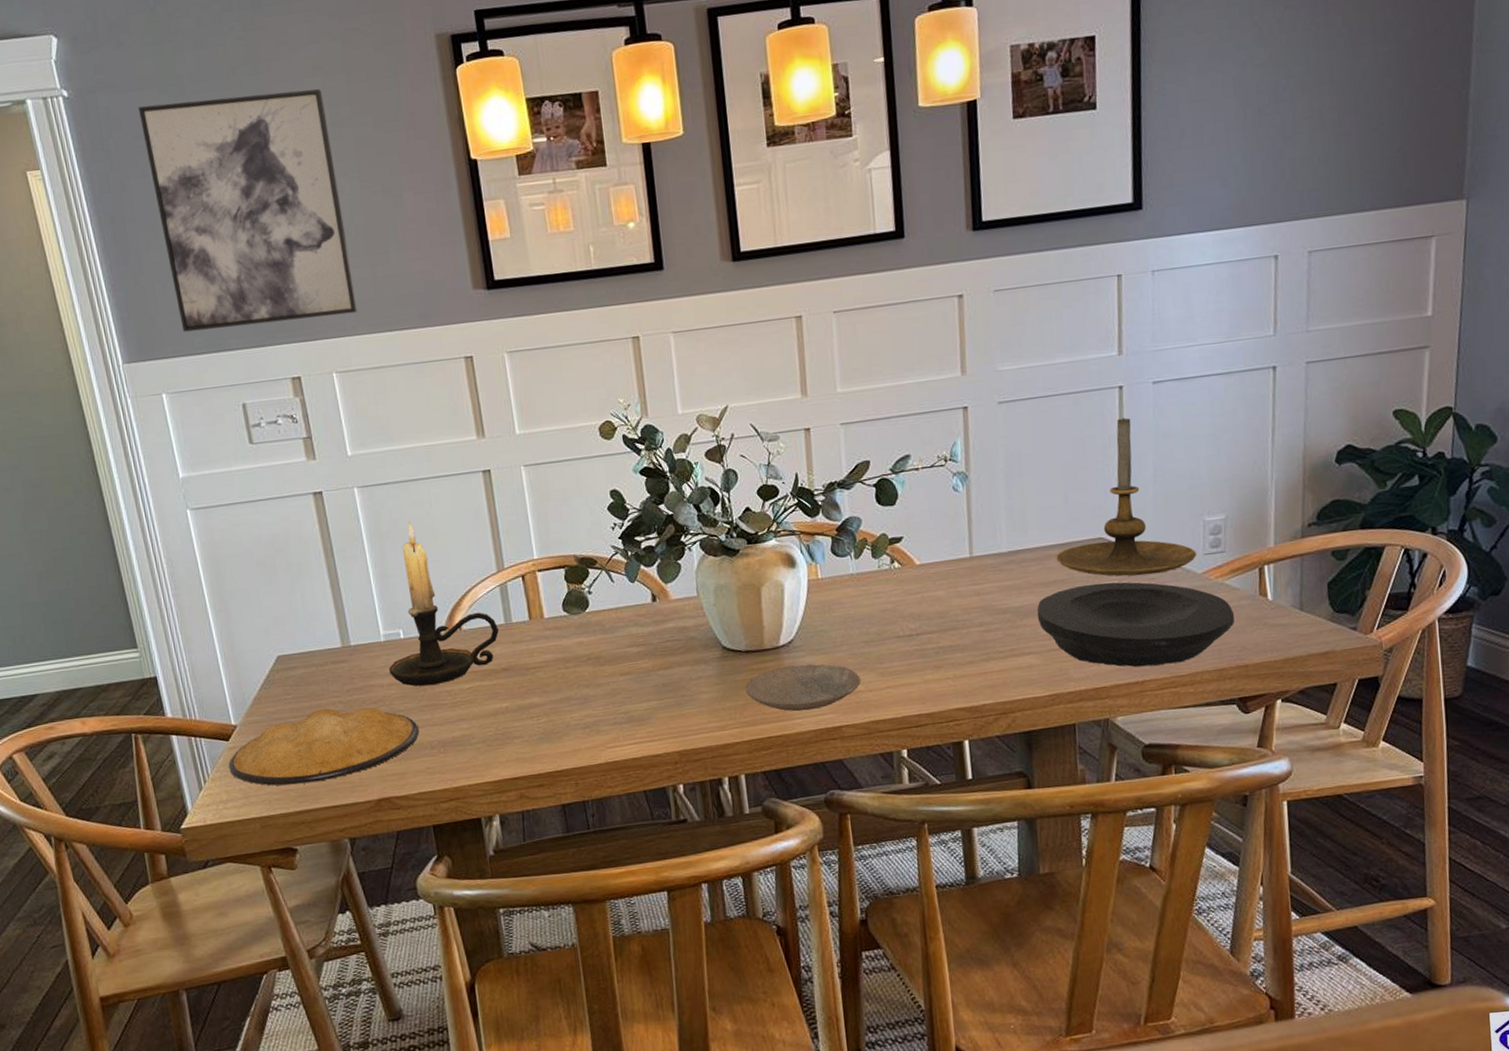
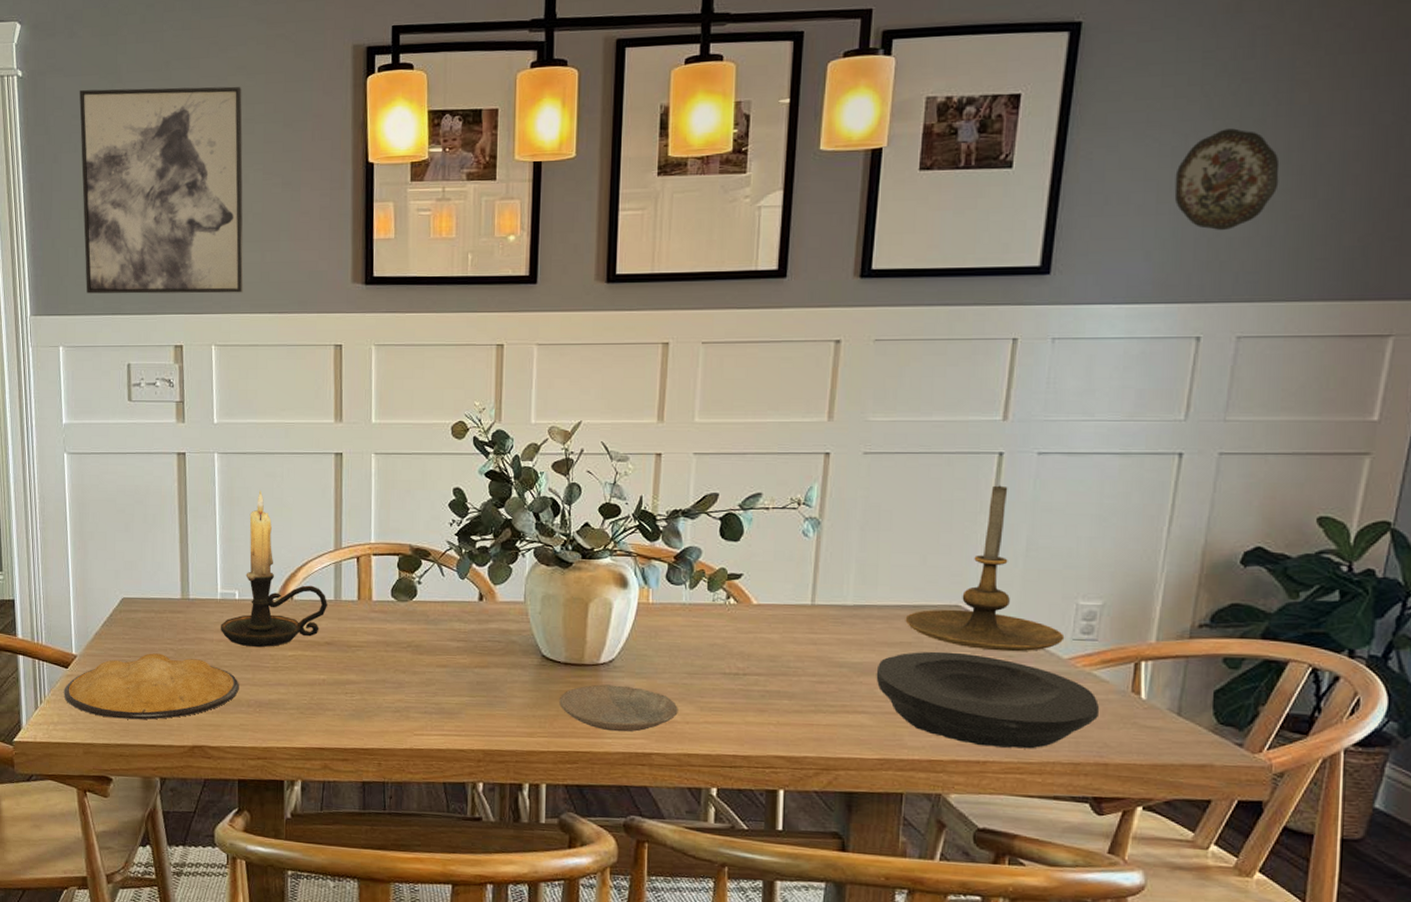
decorative plate: none [1238,54,1327,153] -> present [1174,128,1280,230]

